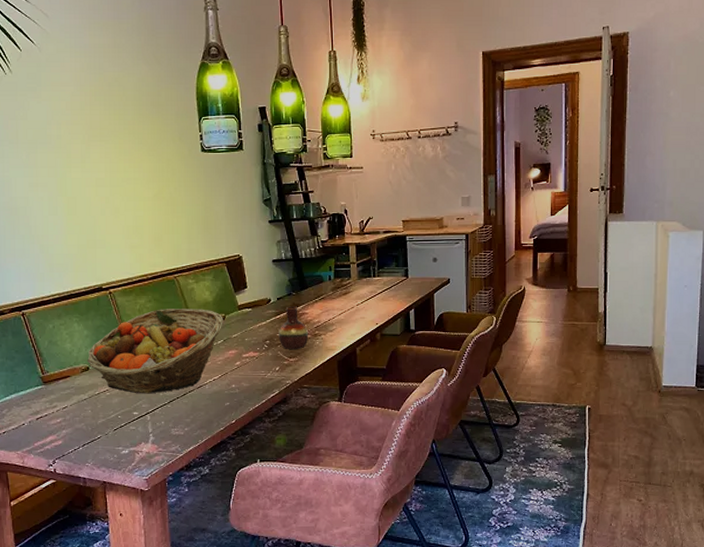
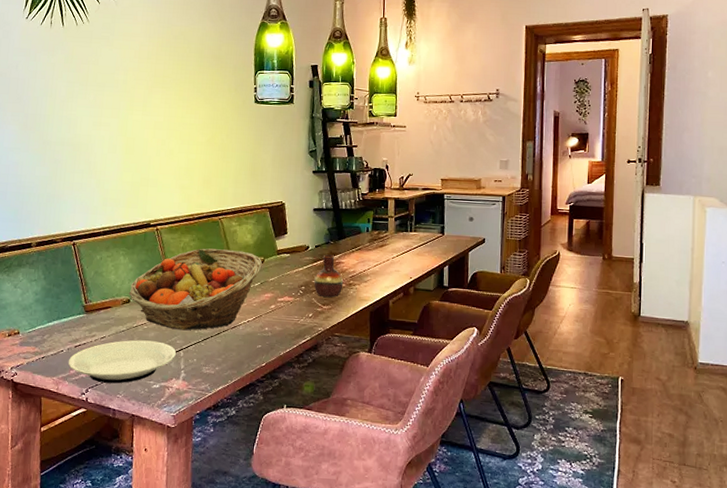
plate: none [32,407,142,453] -> present [68,340,176,384]

